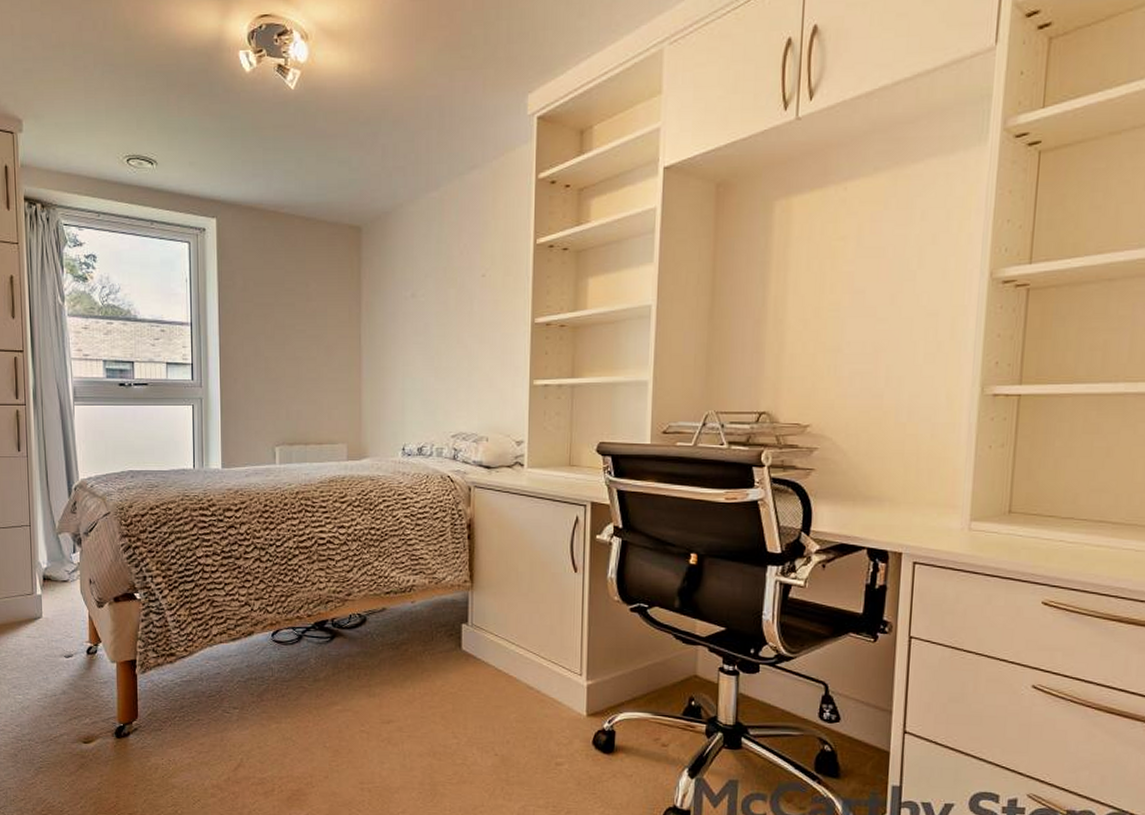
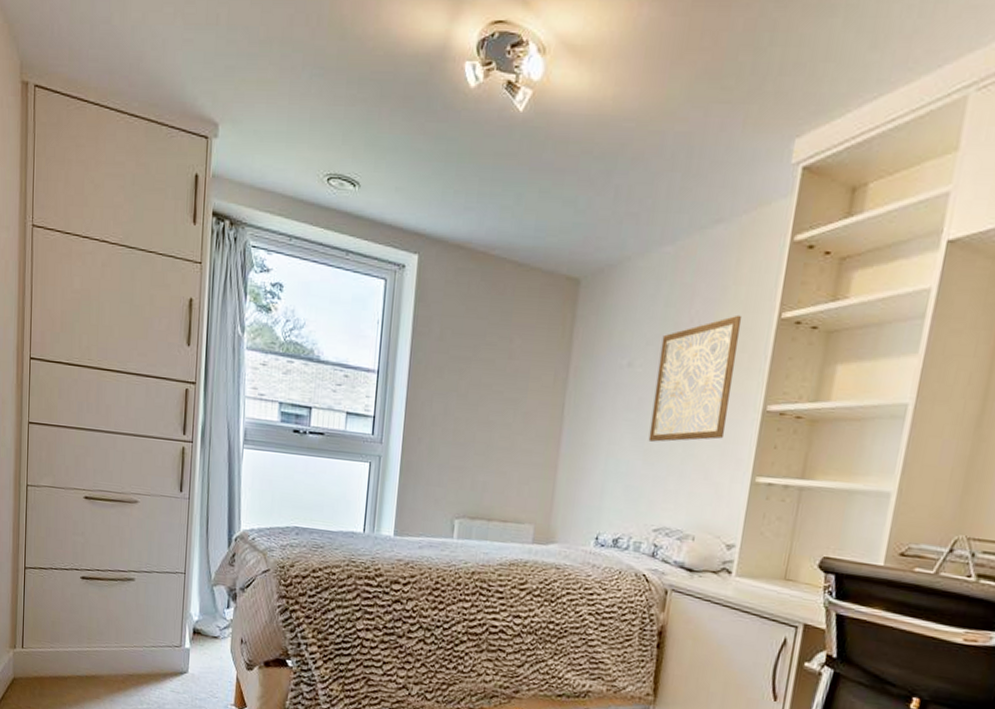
wall art: none [437,244,504,360] -> present [648,315,743,442]

